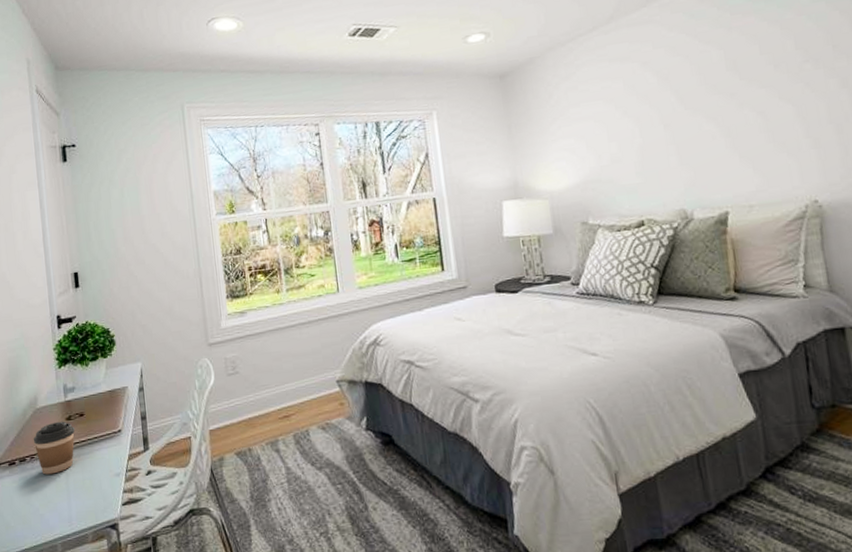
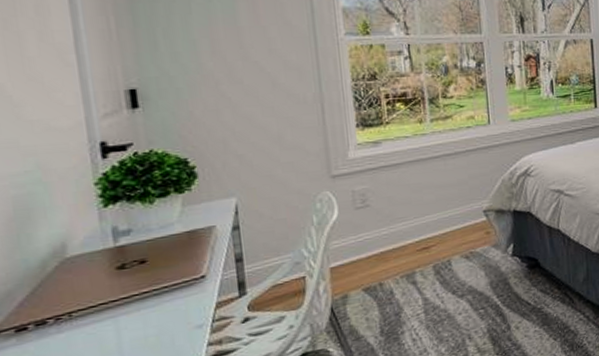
coffee cup: present [33,421,75,475] -> none [59,271,131,338]

